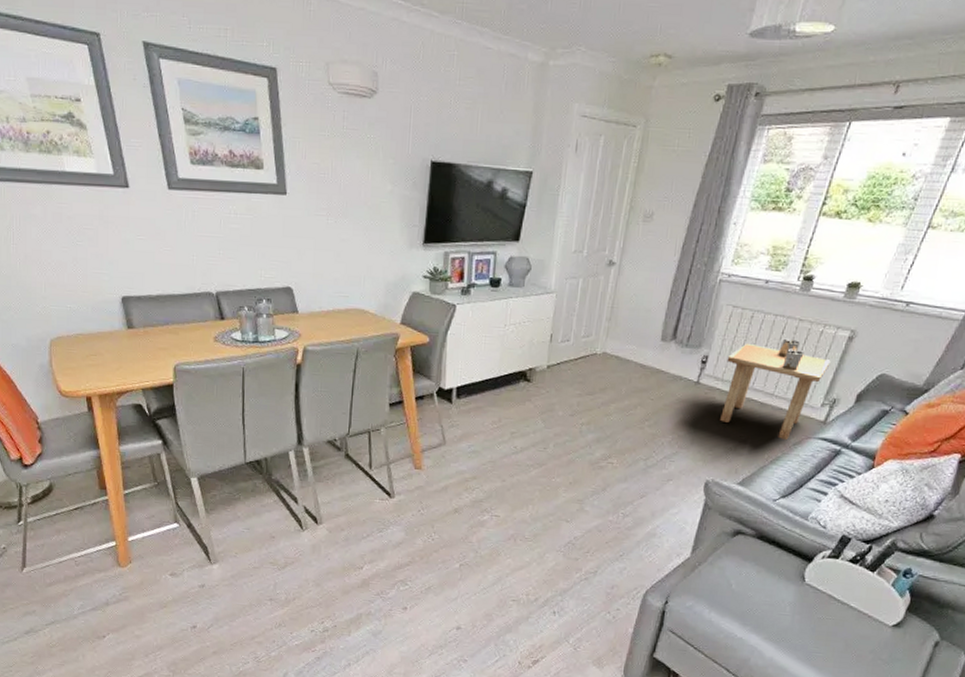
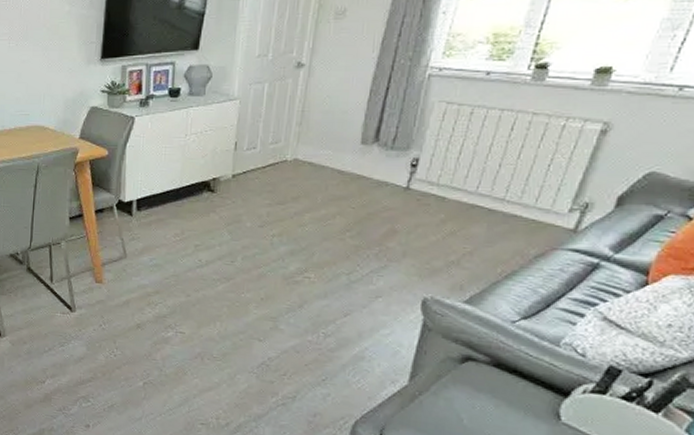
side table: present [720,338,831,441] -> none [437,135,578,253]

